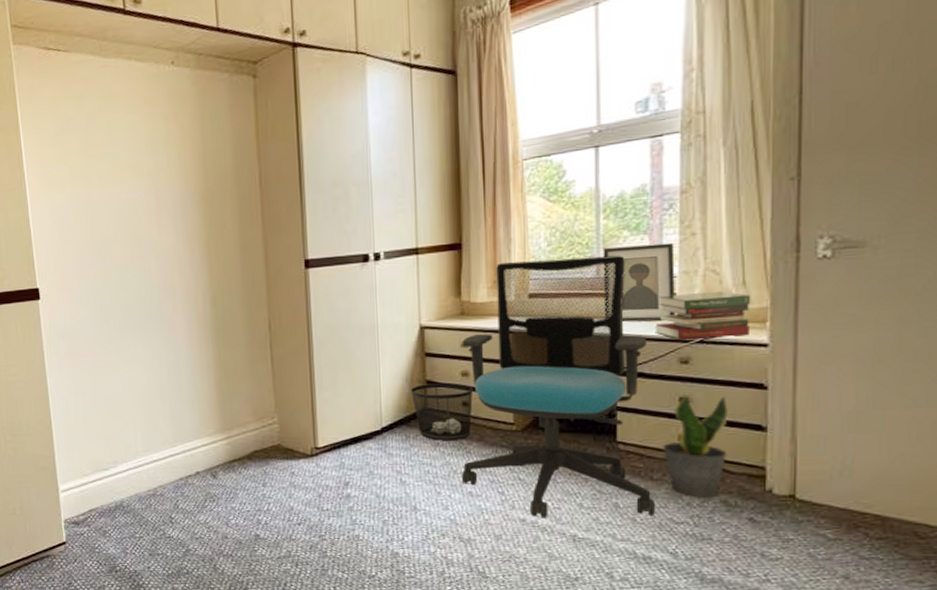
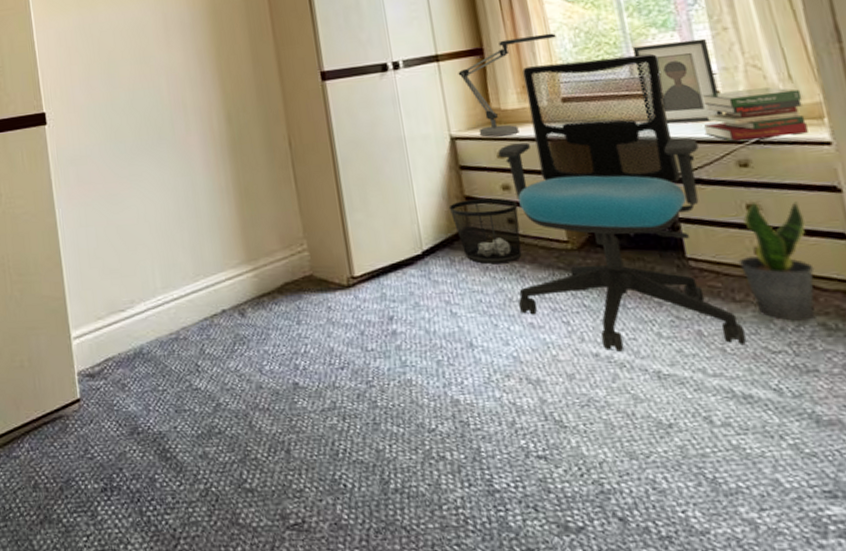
desk lamp: none [435,231,533,328] -> present [458,33,556,137]

